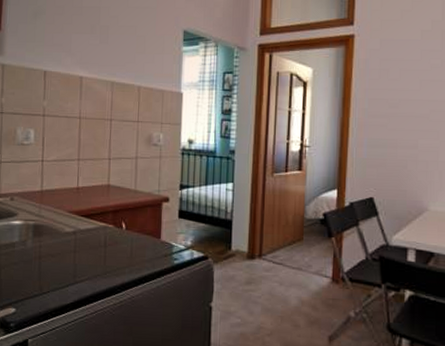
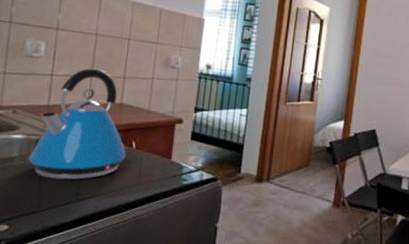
kettle: none [28,151,117,263] -> present [28,68,126,180]

